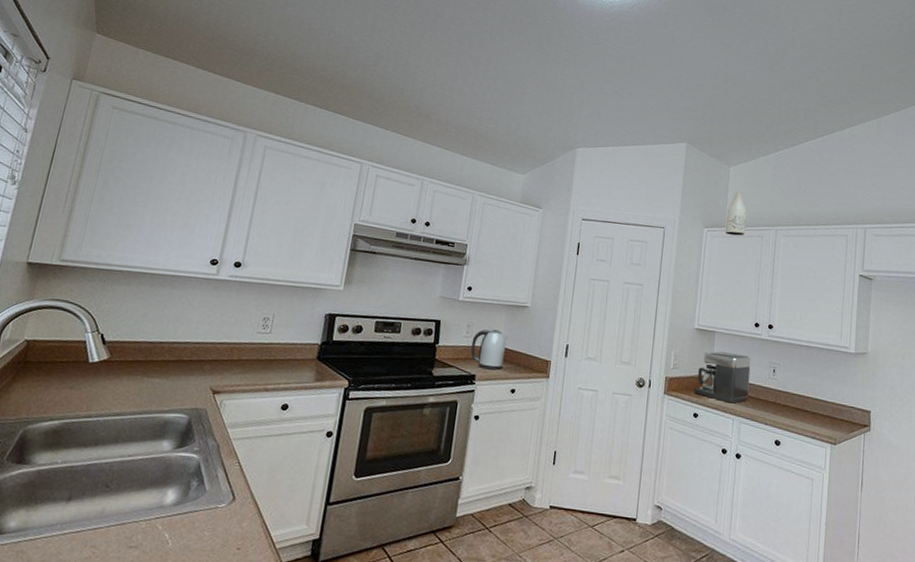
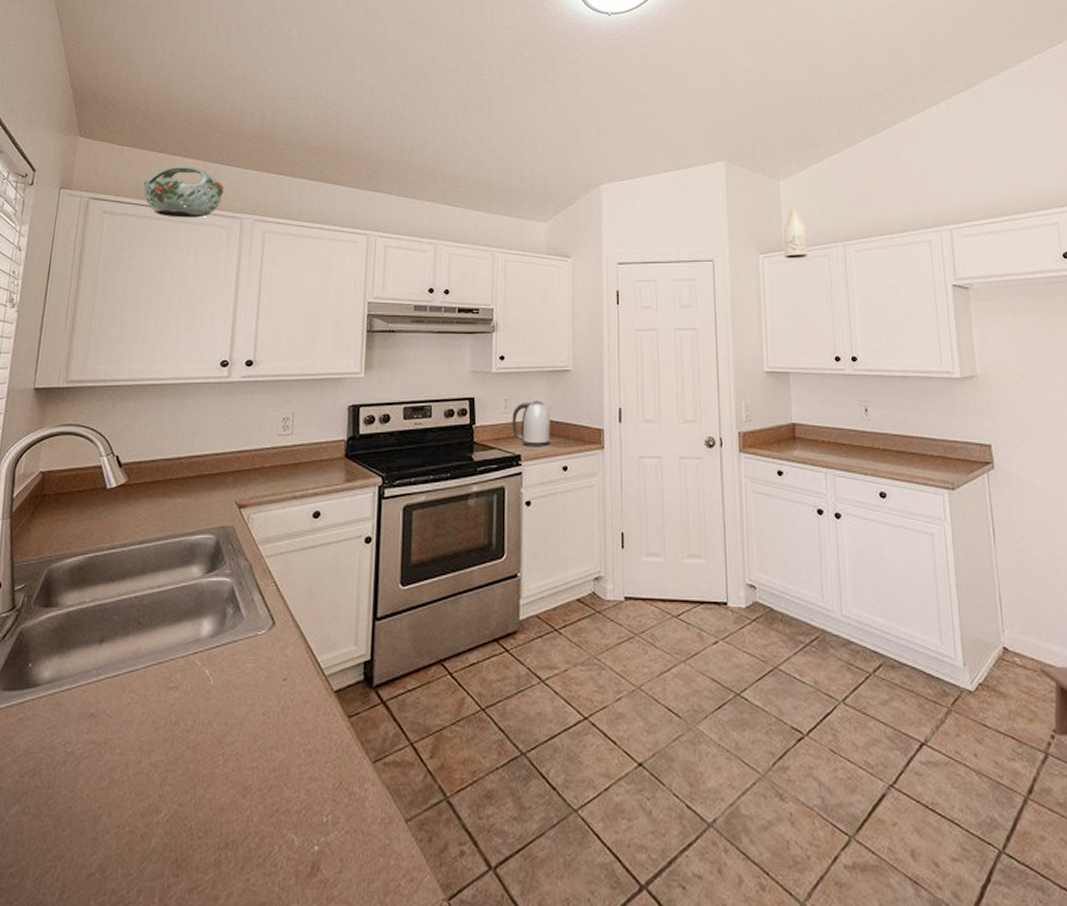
decorative basket: none [153,75,232,126] -> present [142,167,224,218]
coffee maker: present [694,351,751,404] -> none [774,394,840,454]

